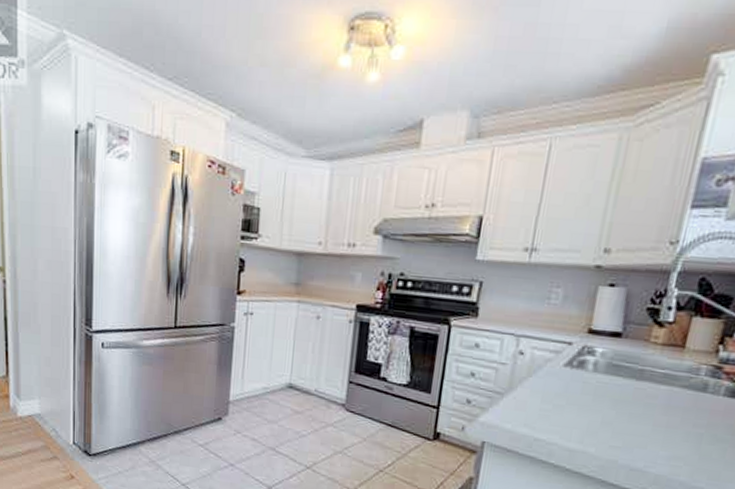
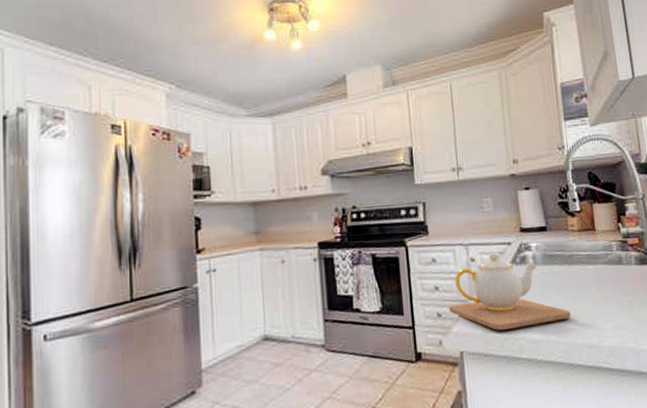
teapot: none [480,349,622,436] -> present [448,252,572,331]

